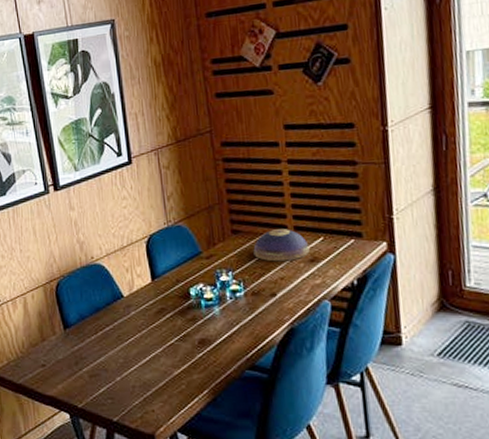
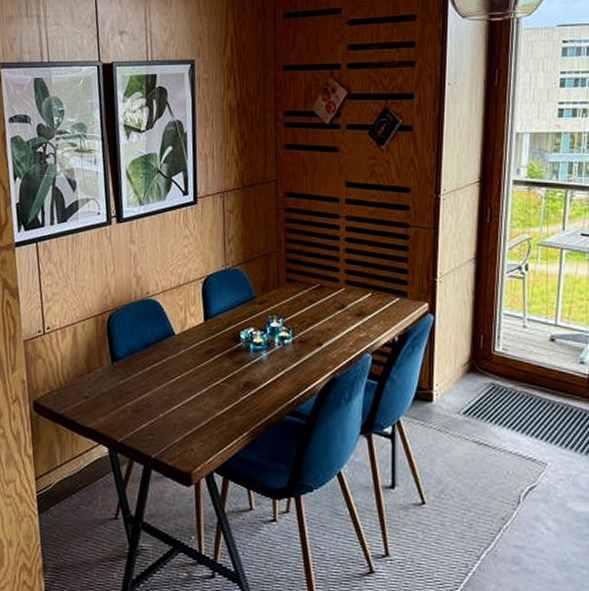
decorative bowl: present [253,229,310,262] -> none [305,281,358,313]

